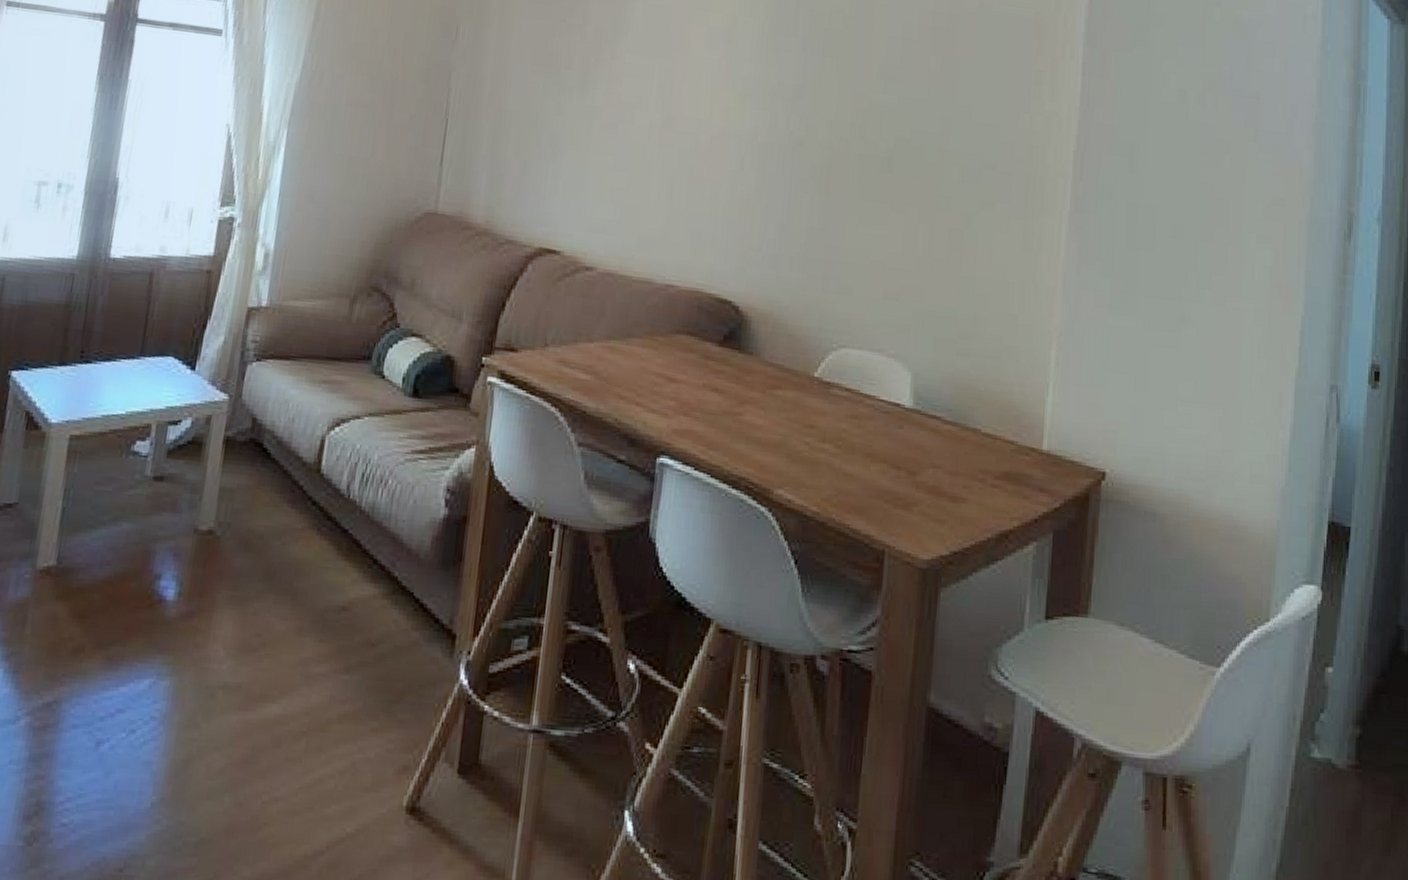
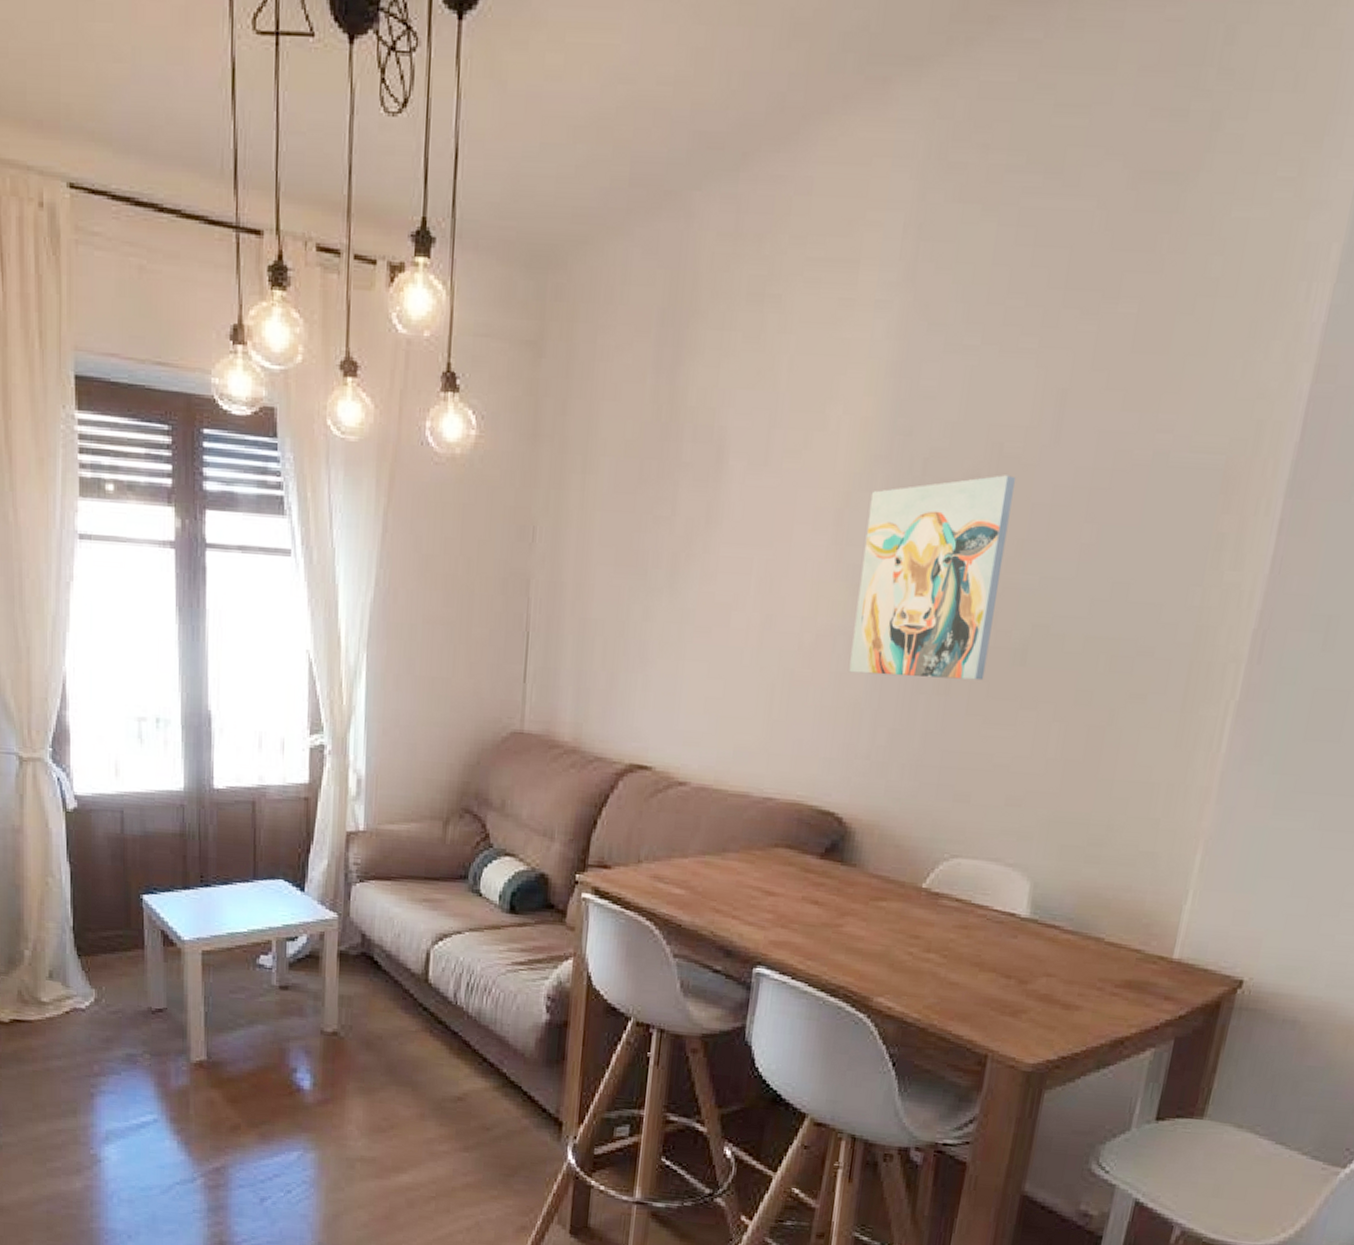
wall art: none [741,12,872,184] -> present [849,475,1015,681]

